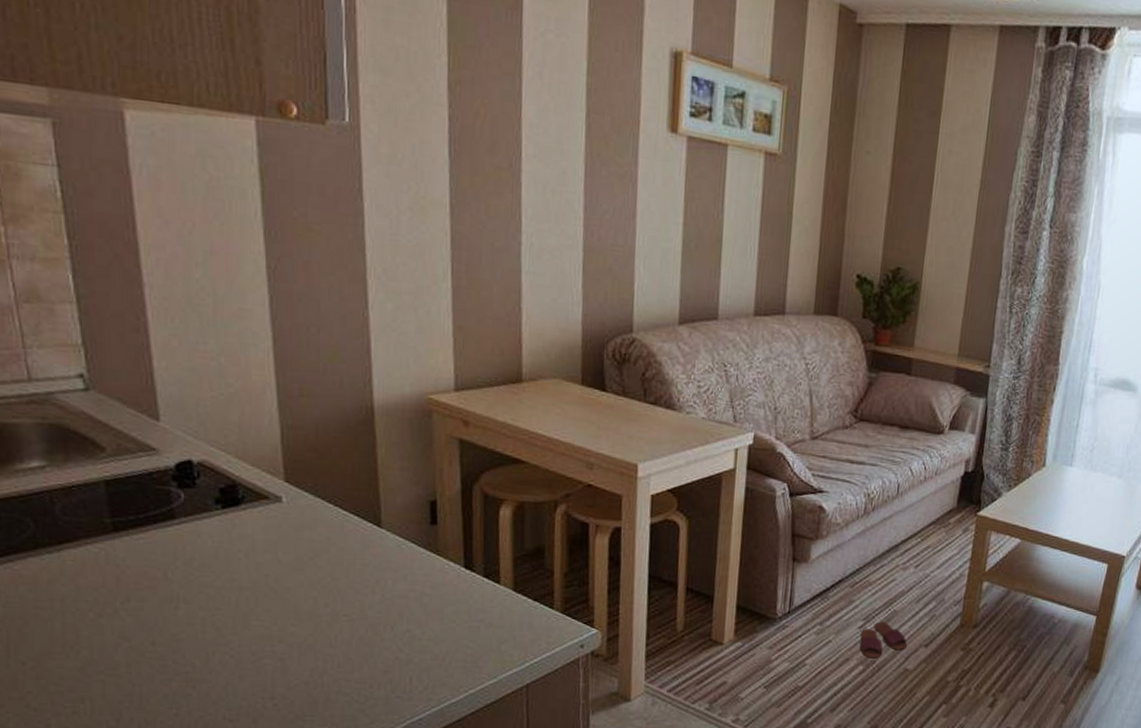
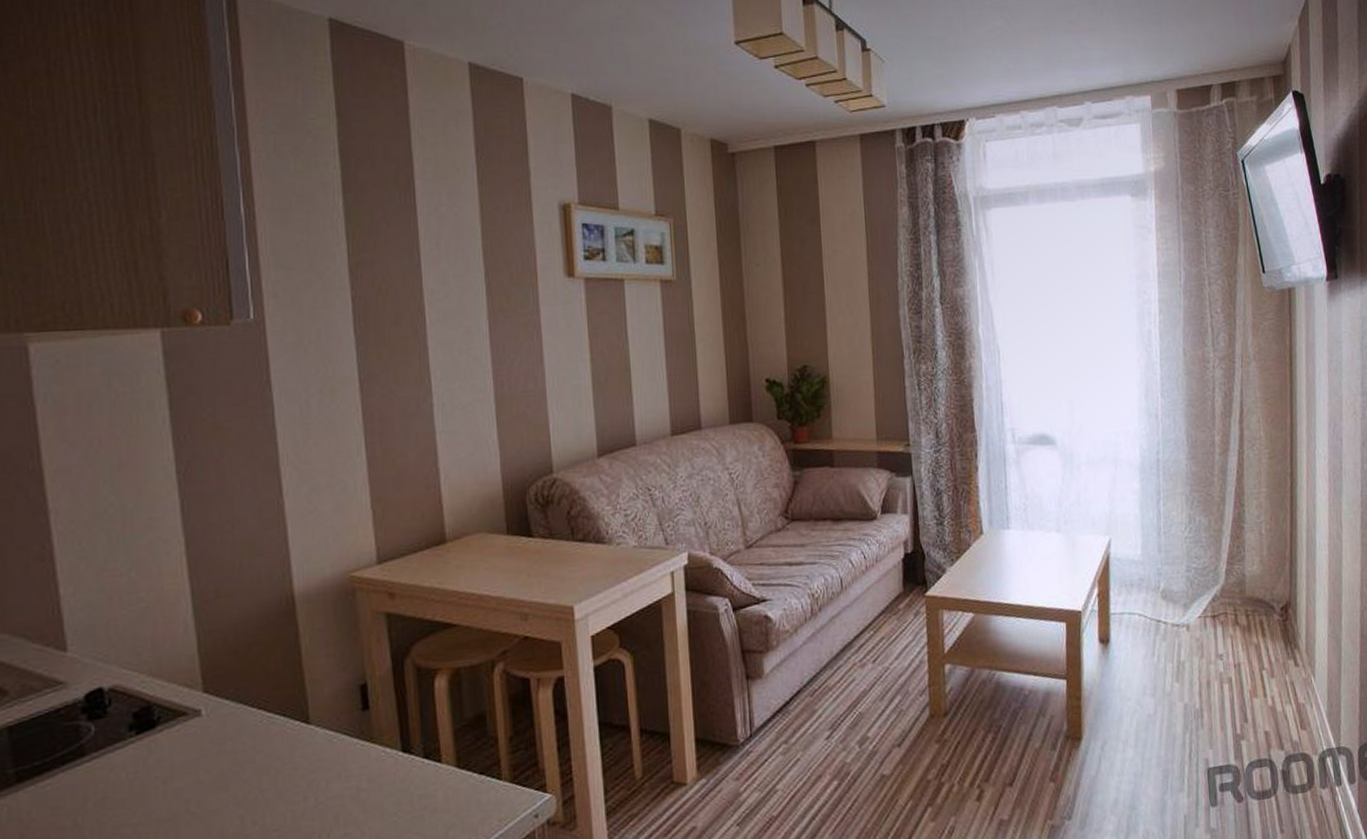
slippers: present [859,621,907,659] -> none [829,727,879,771]

